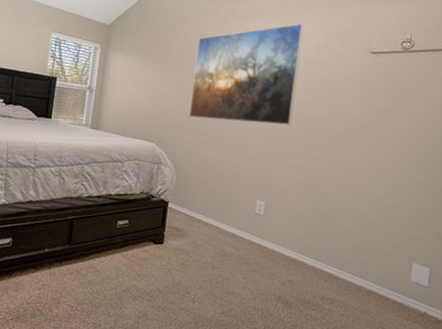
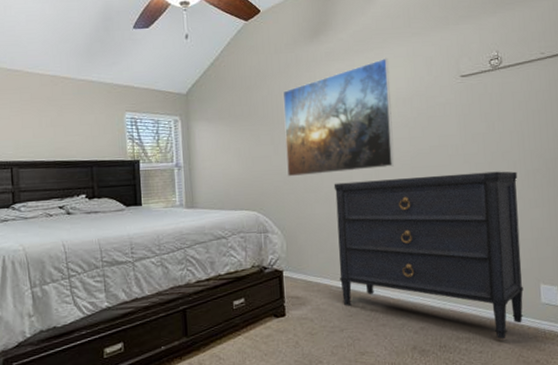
dresser: none [219,131,410,308] -> present [333,171,524,340]

